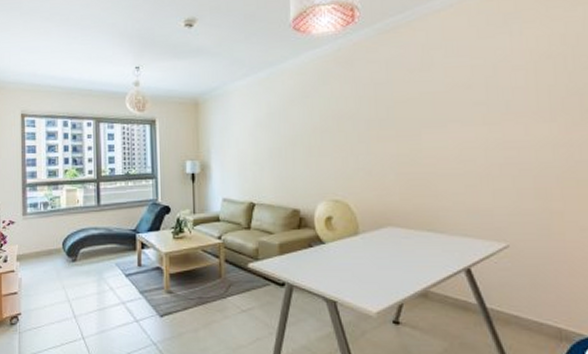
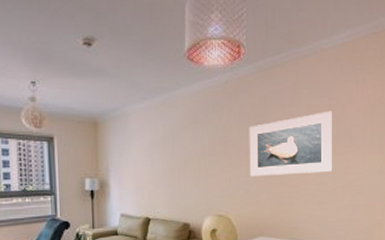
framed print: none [368,72,484,155] -> present [249,111,333,177]

